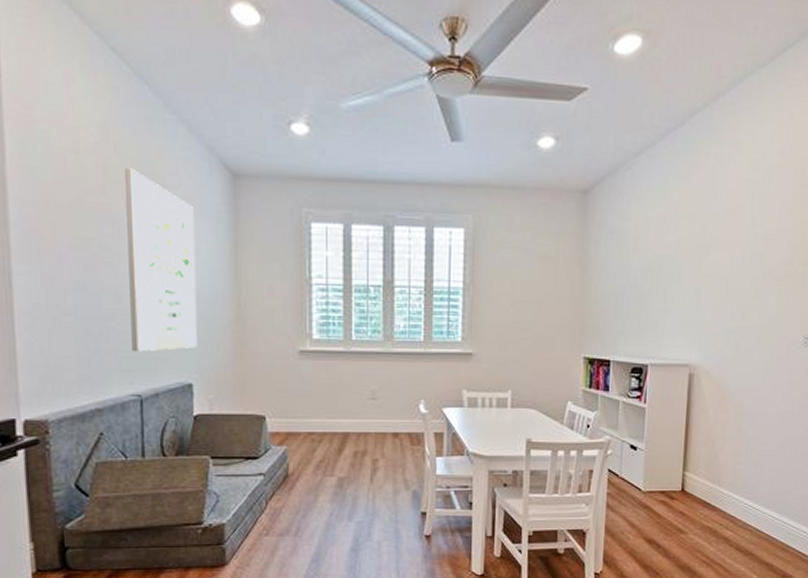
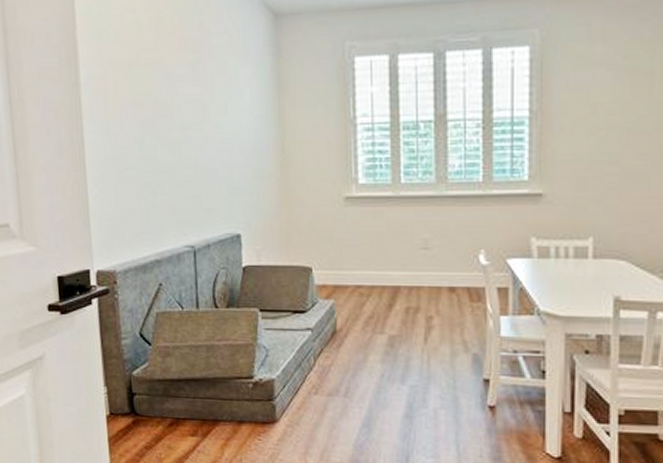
wall art: present [125,167,197,352] -> none [175,19,244,203]

